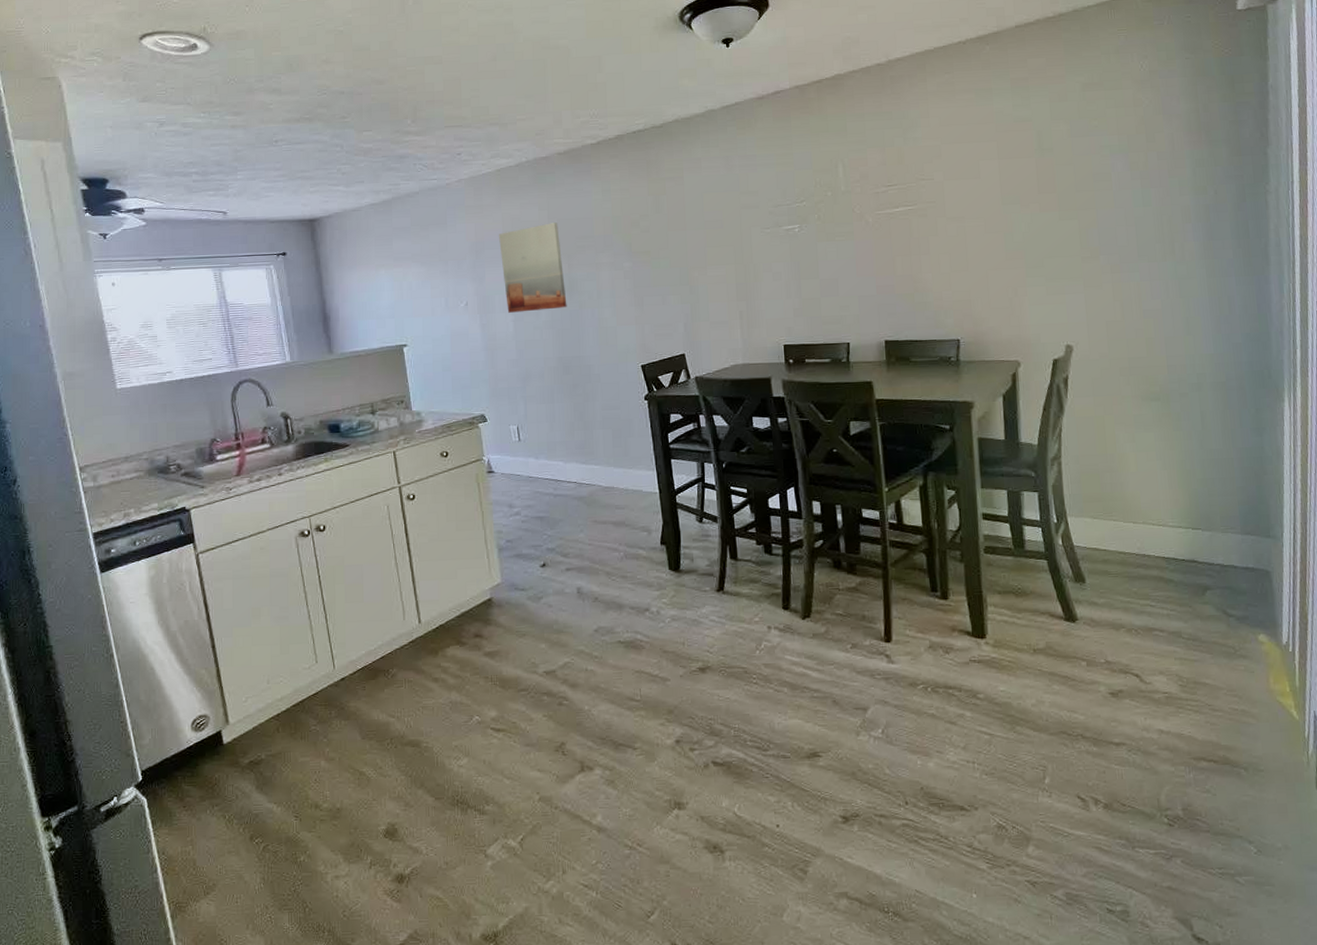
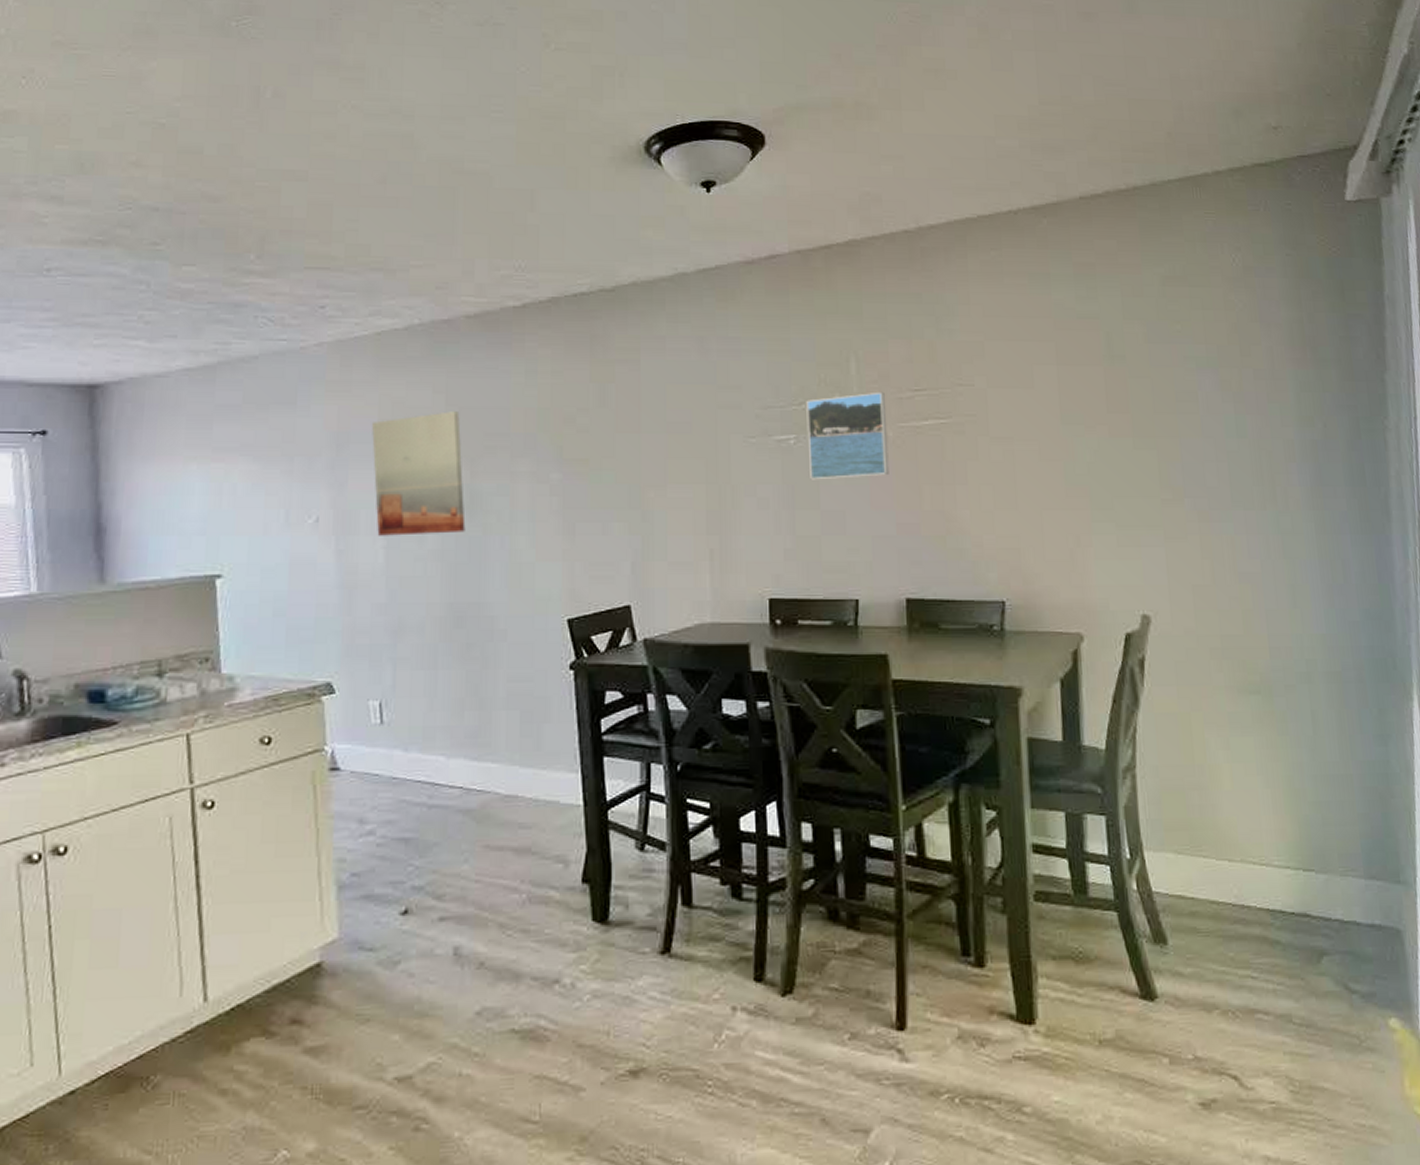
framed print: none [806,188,870,257] -> present [806,391,889,480]

